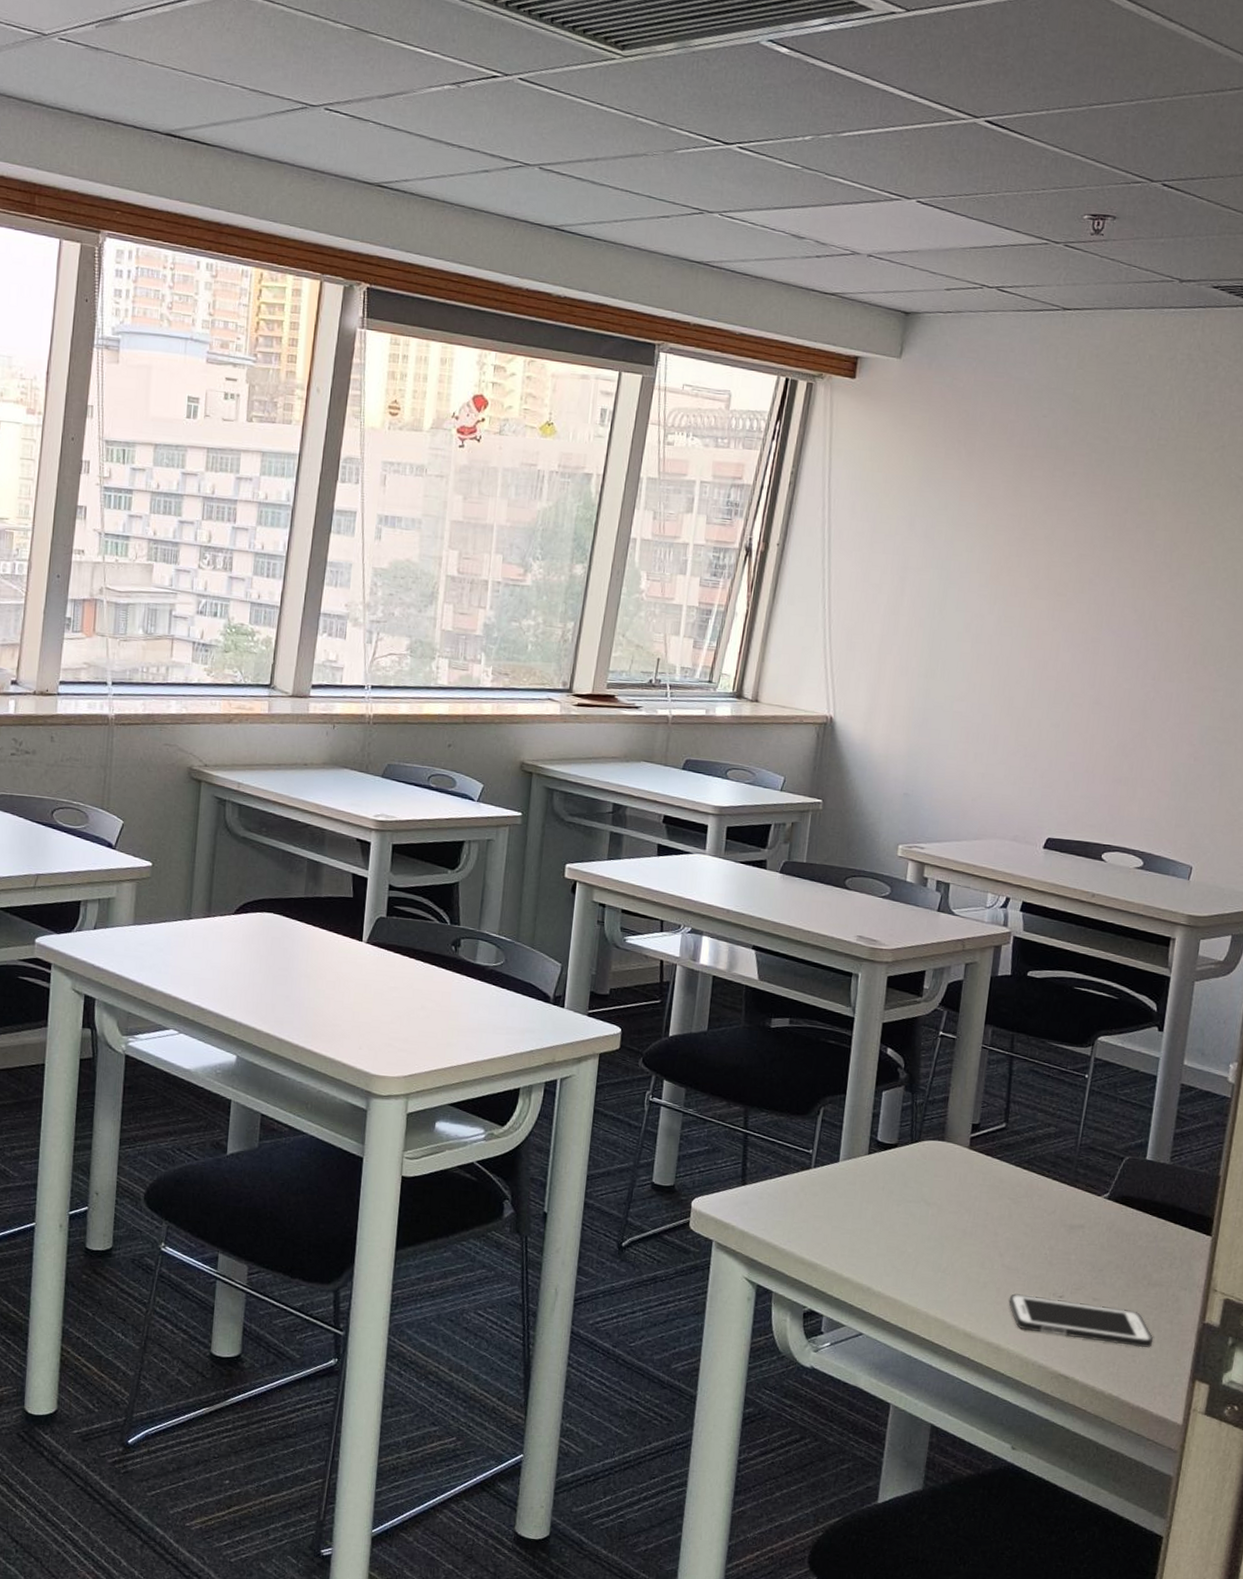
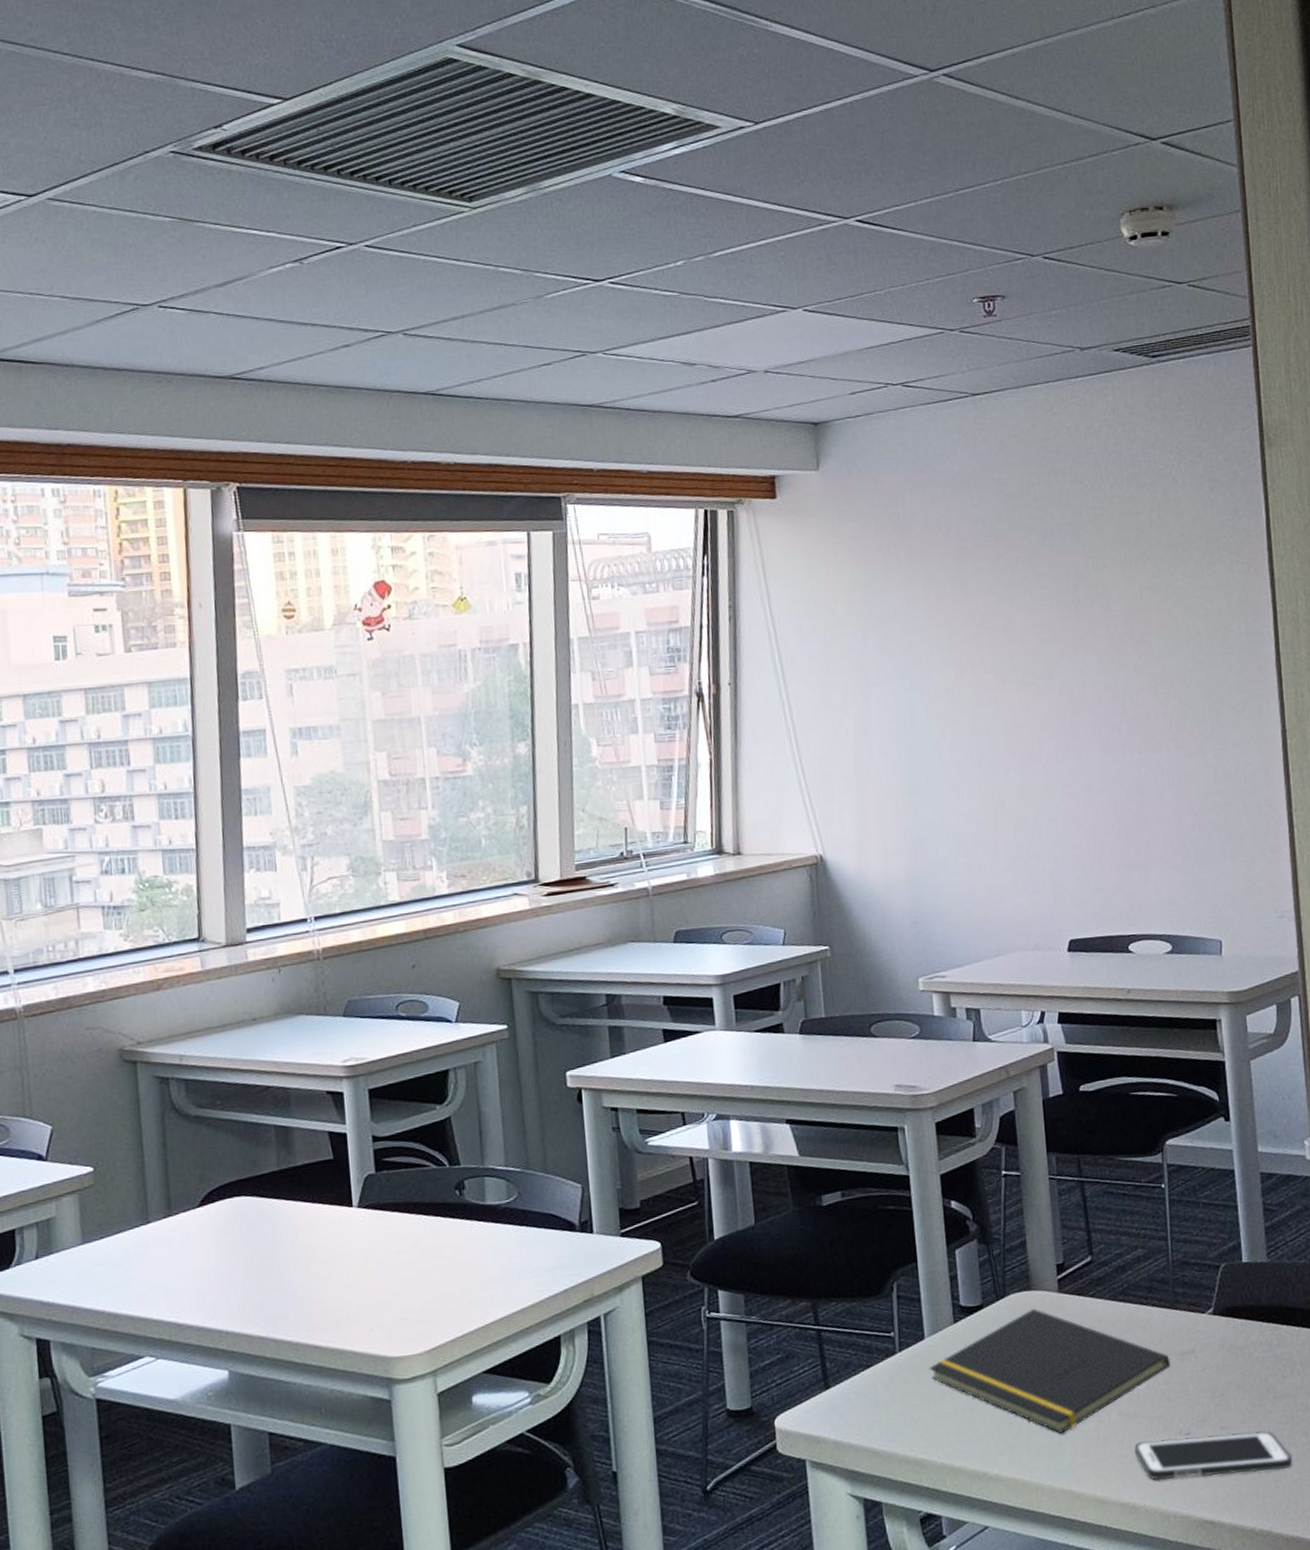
notepad: none [837,1158,1059,1271] -> present [929,1309,1171,1434]

